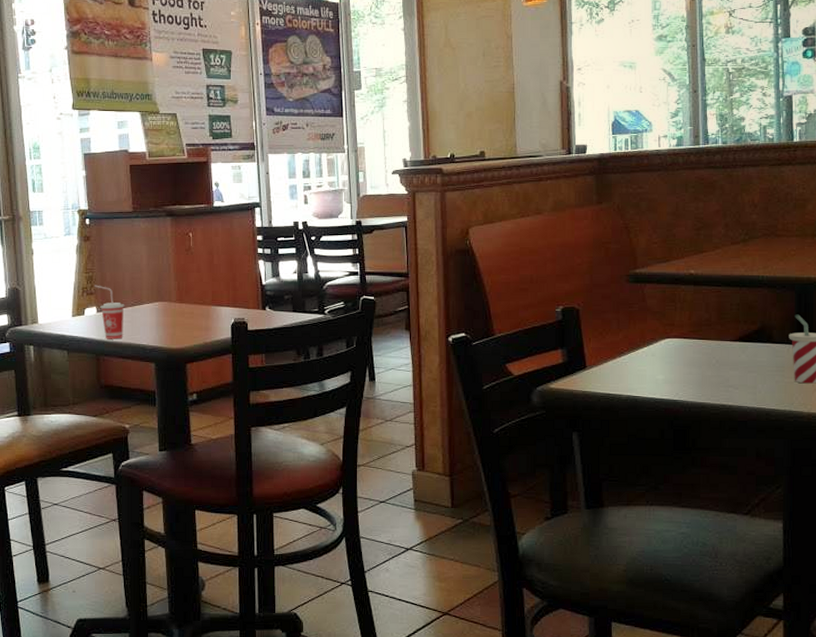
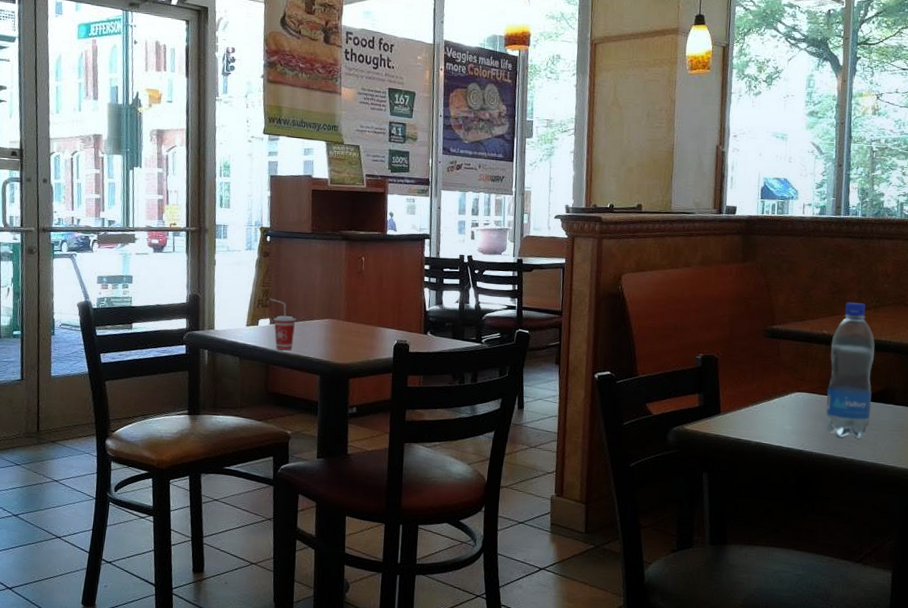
bottle: none [699,238,747,383] -> present [825,302,875,439]

